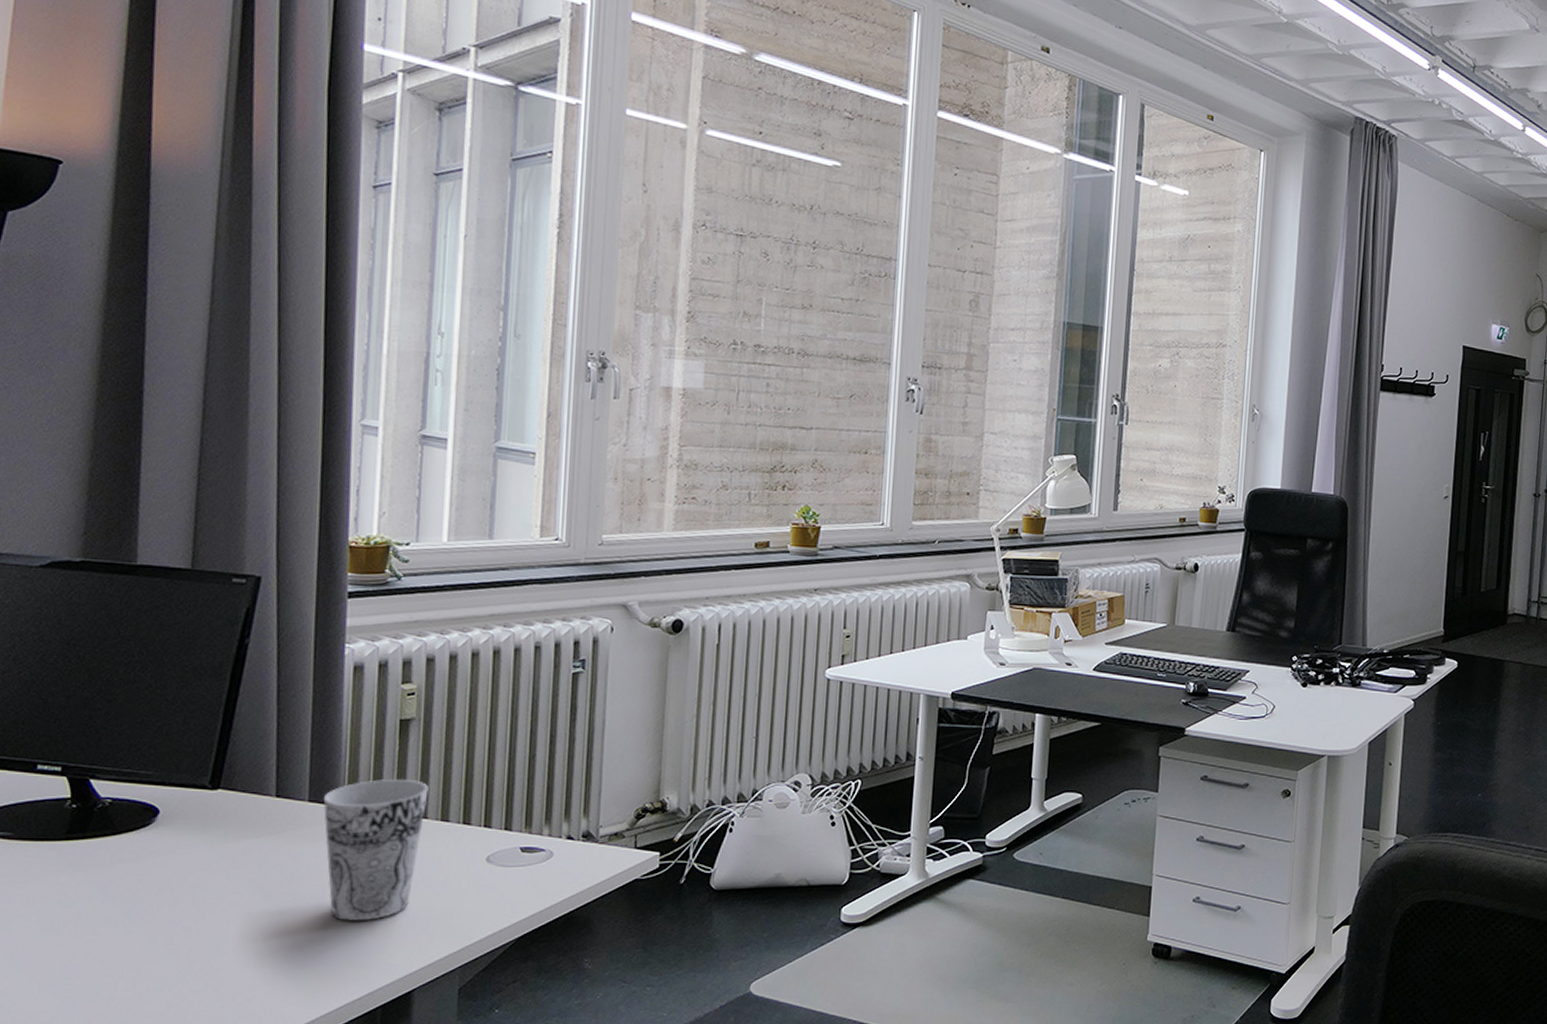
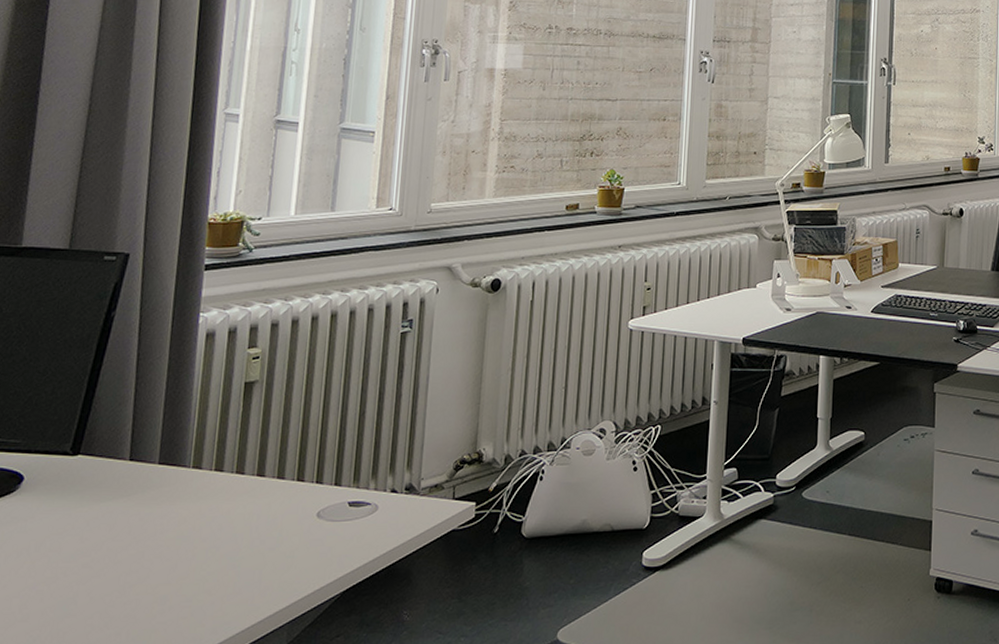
cup: present [323,779,429,921] -> none [171,439,268,580]

